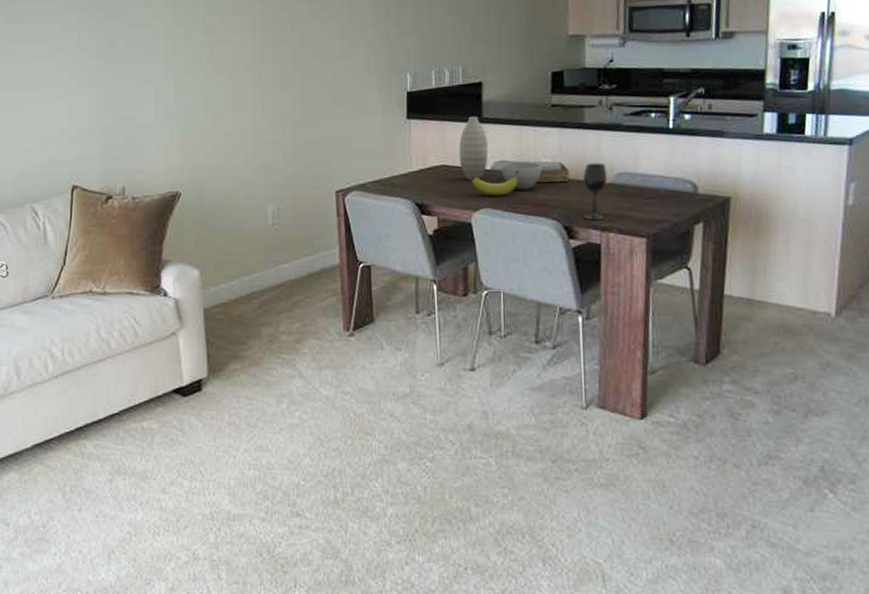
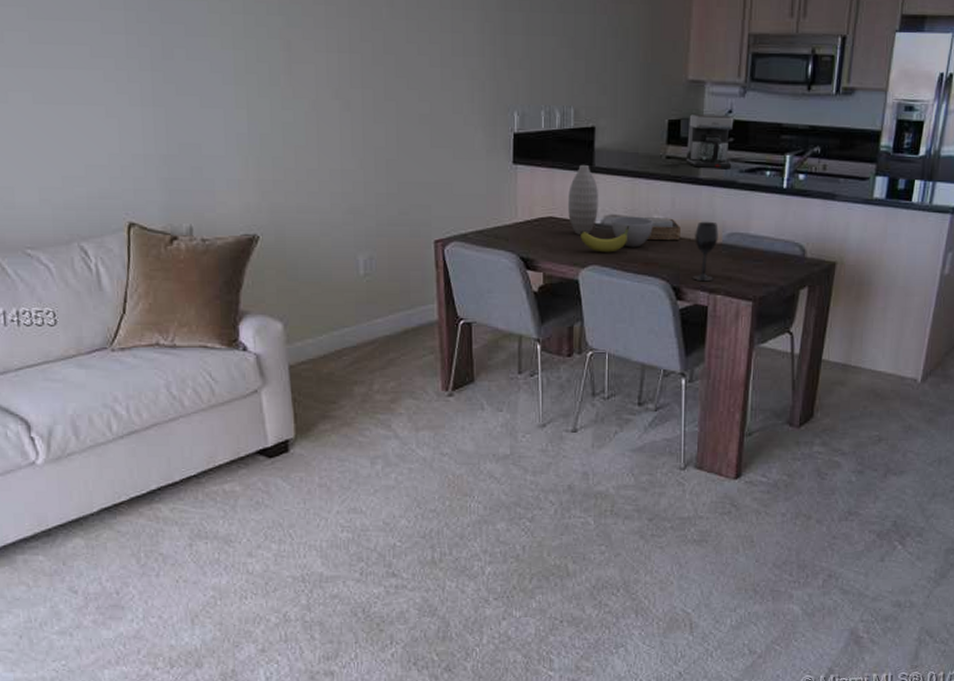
coffee maker: none [570,64,616,115] -> present [685,114,734,169]

